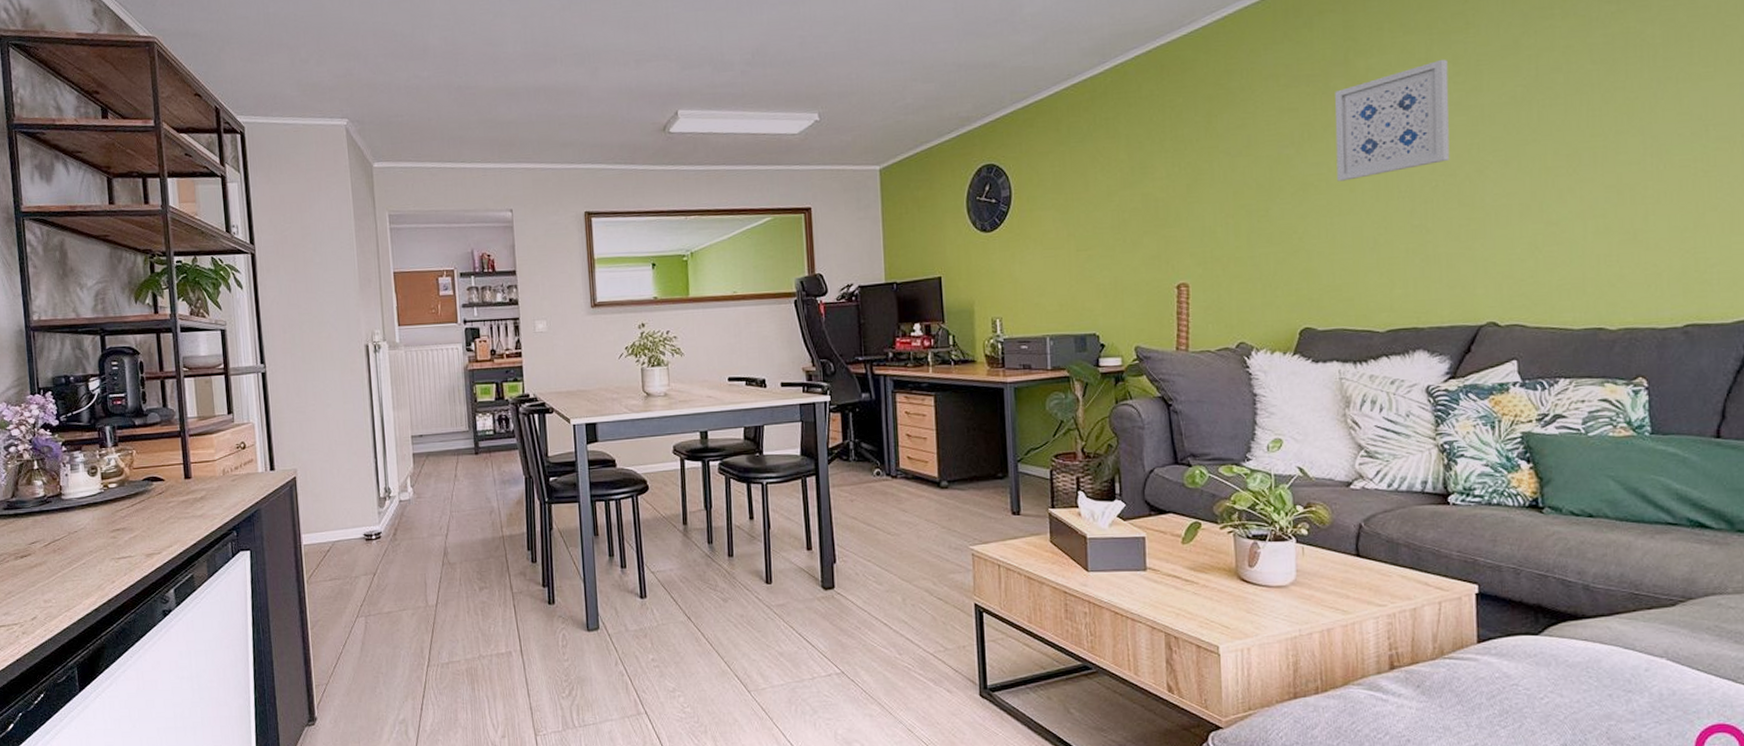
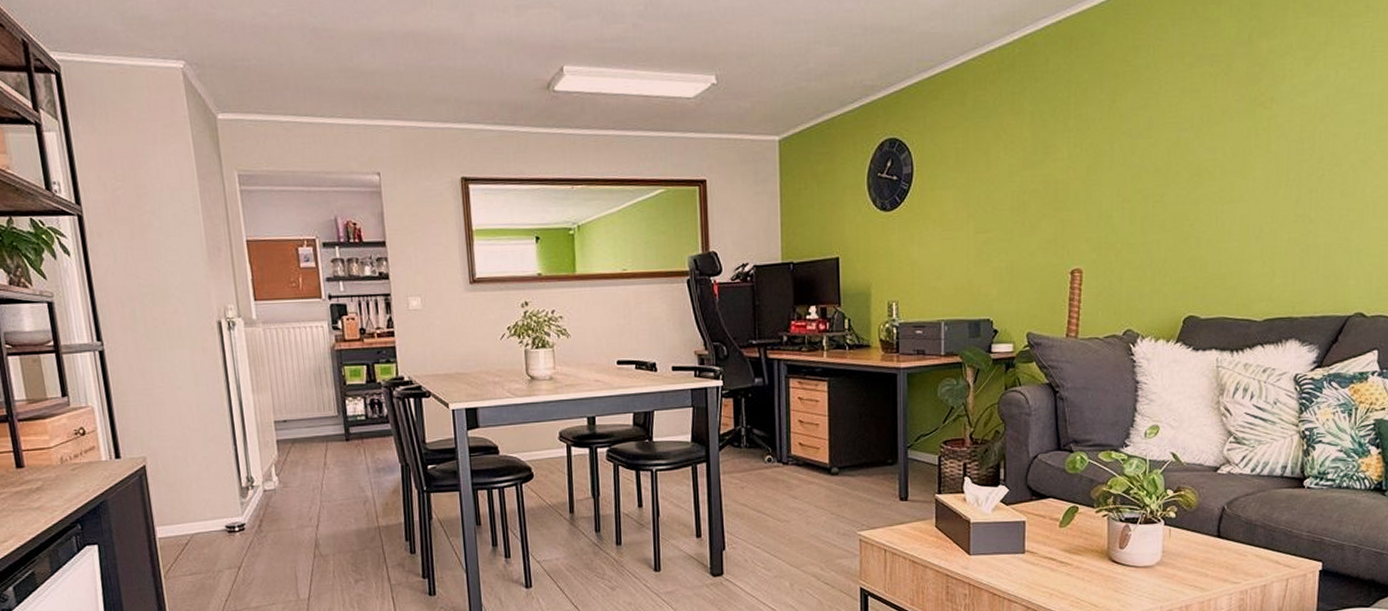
wall art: present [1335,59,1450,181] -> none [1231,43,1345,168]

